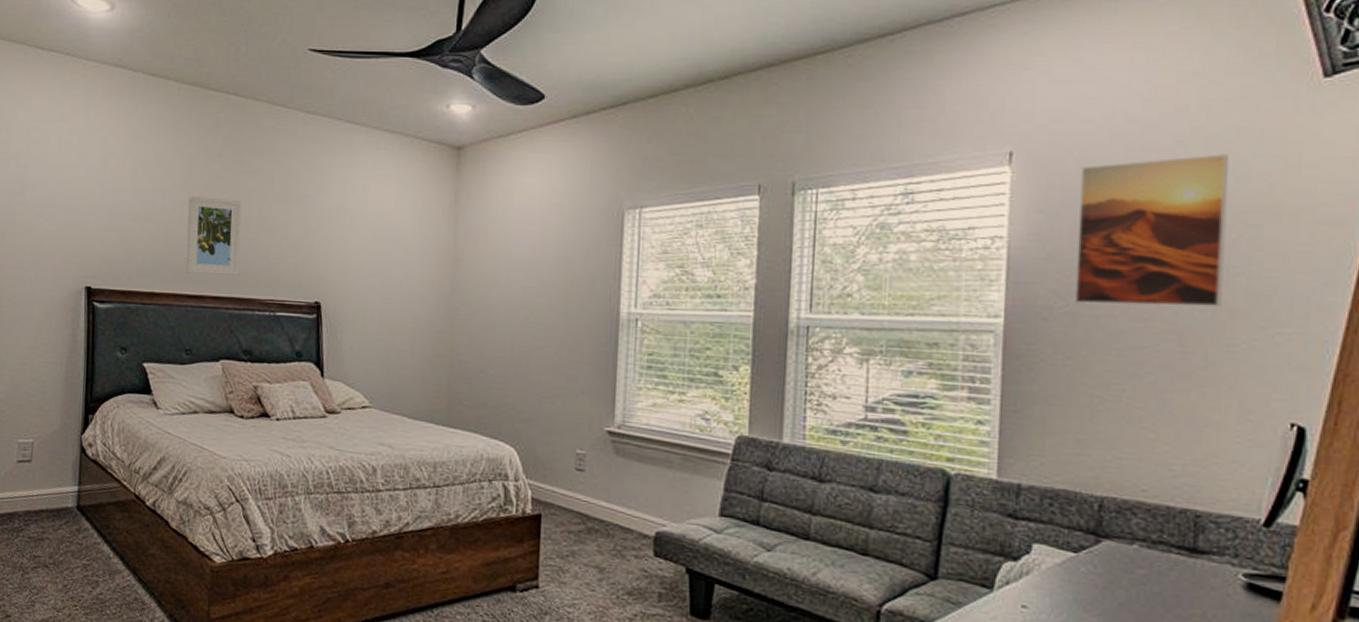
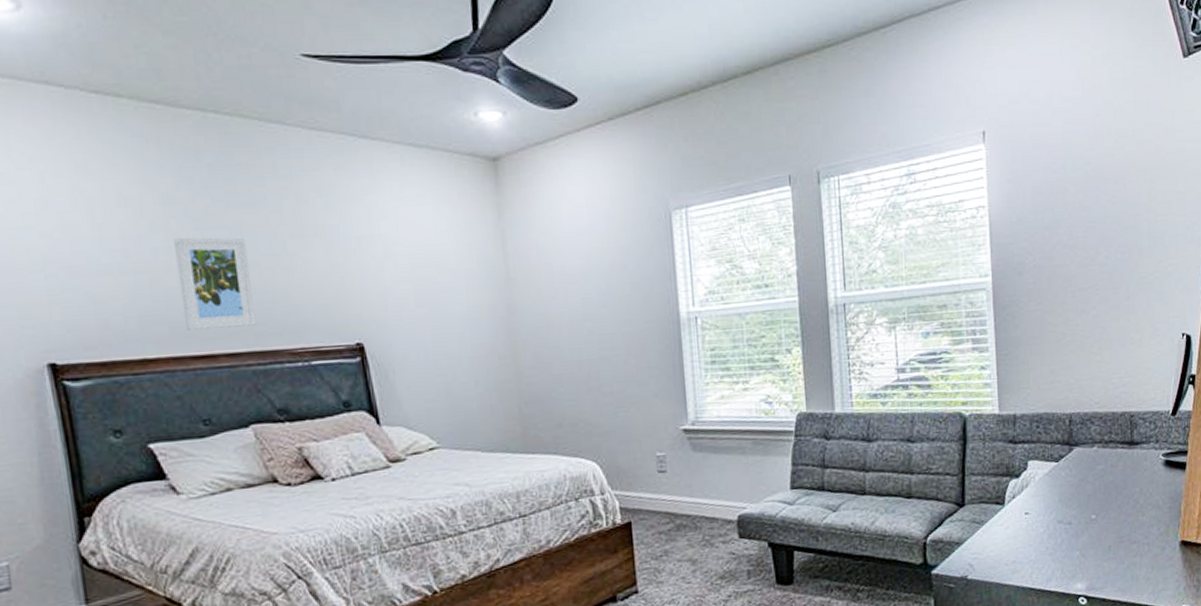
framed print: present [1075,154,1230,307] -> none [1034,123,1134,257]

